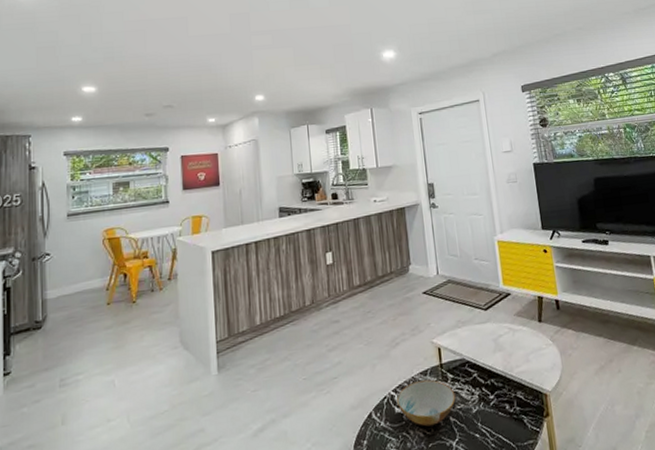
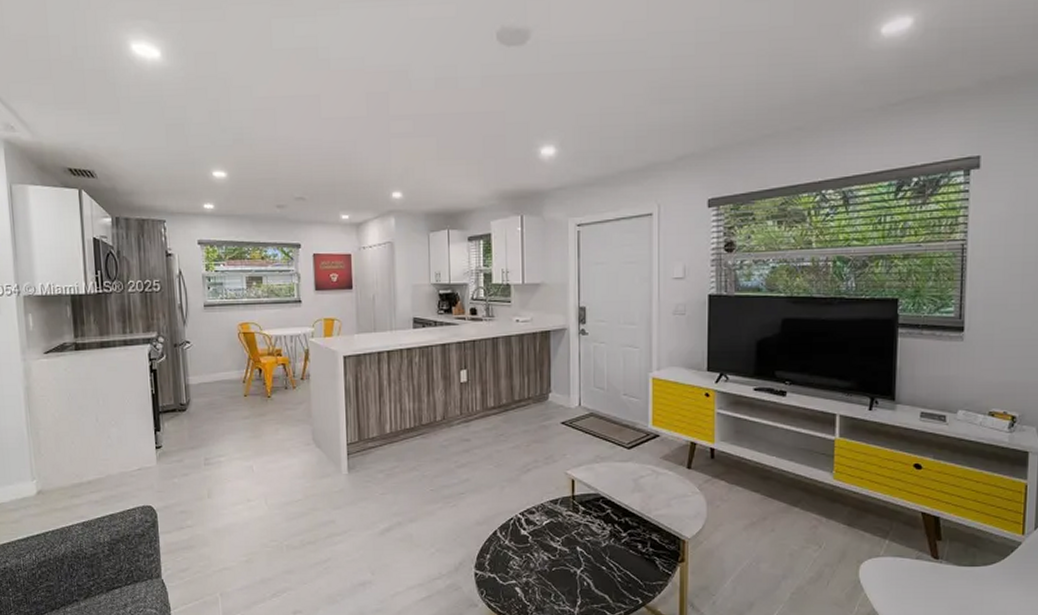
bowl: present [397,379,456,427] -> none [524,509,585,552]

